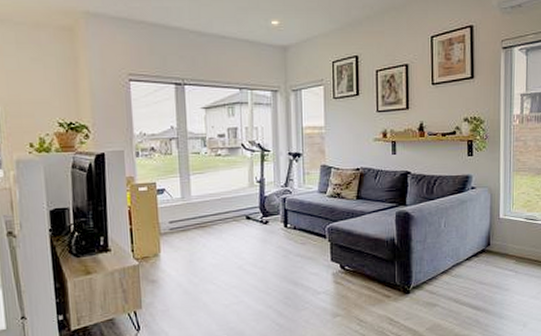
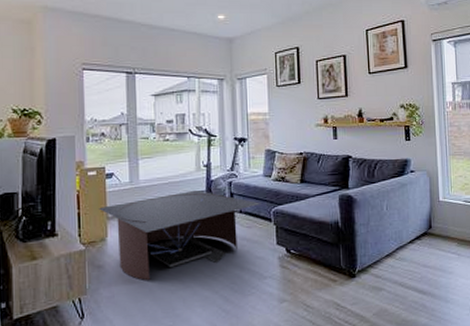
coffee table: none [151,206,316,295] -> present [99,189,261,280]

